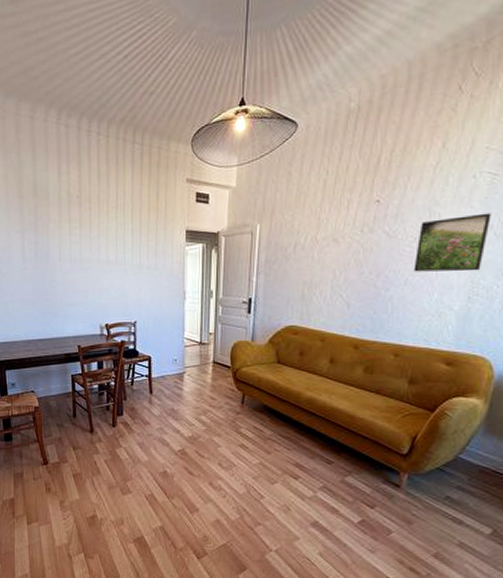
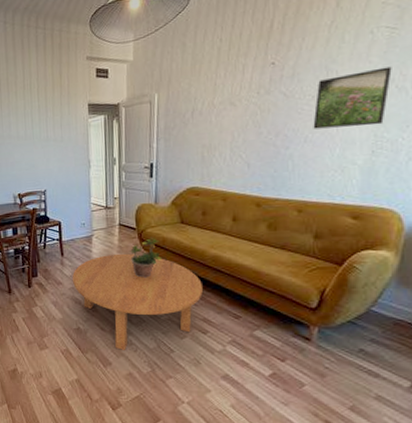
coffee table: none [161,393,296,496] -> present [72,253,203,350]
potted plant: none [222,376,256,420] -> present [129,237,161,278]

